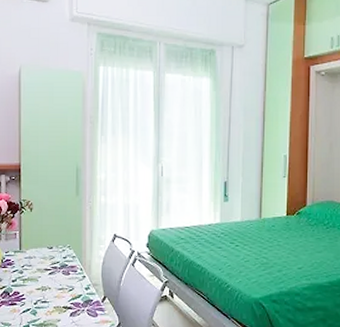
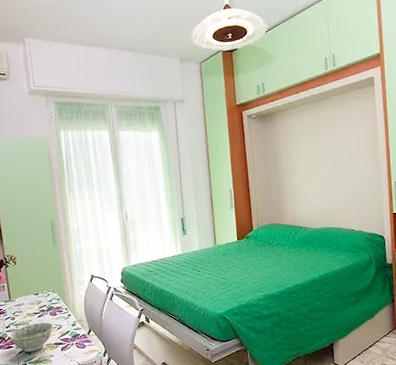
bowl: none [14,280,65,313] -> present [9,322,54,353]

